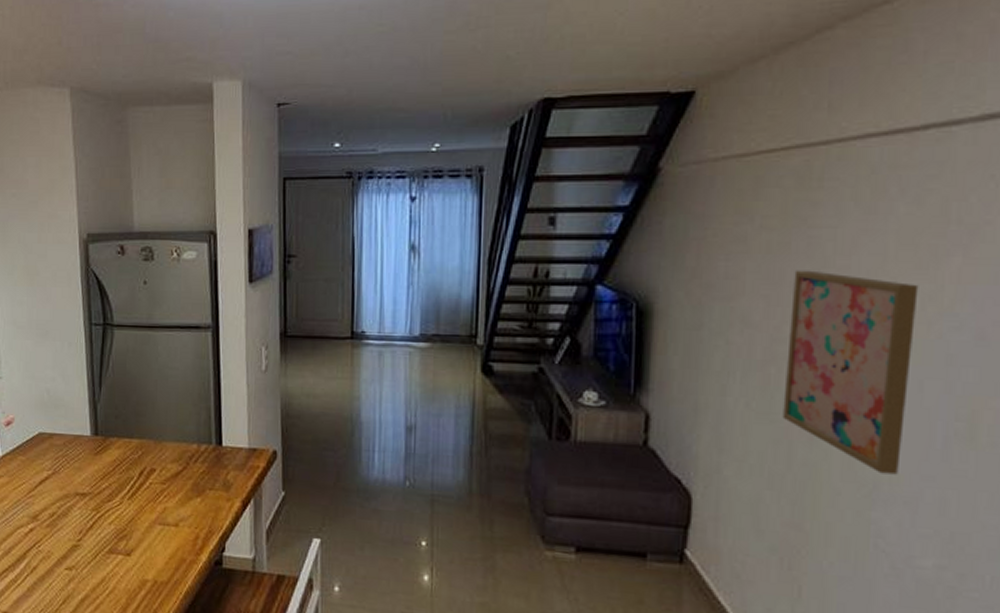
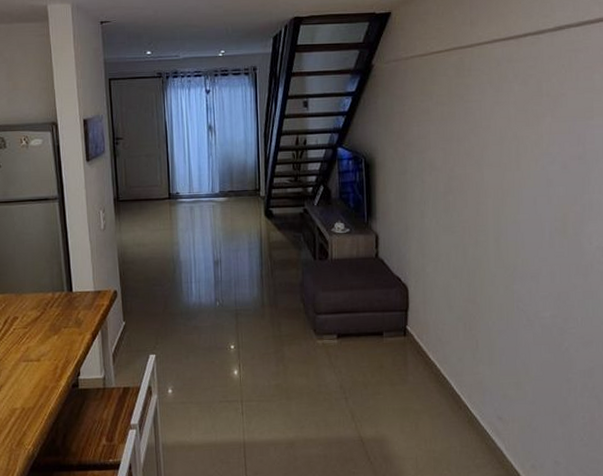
wall art: present [782,270,919,475] -> none [458,130,529,260]

